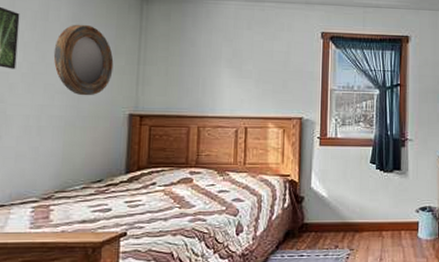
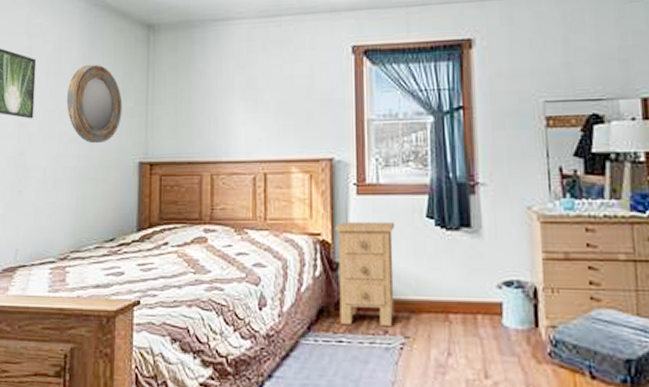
nightstand: none [301,165,348,243] -> present [335,221,396,327]

